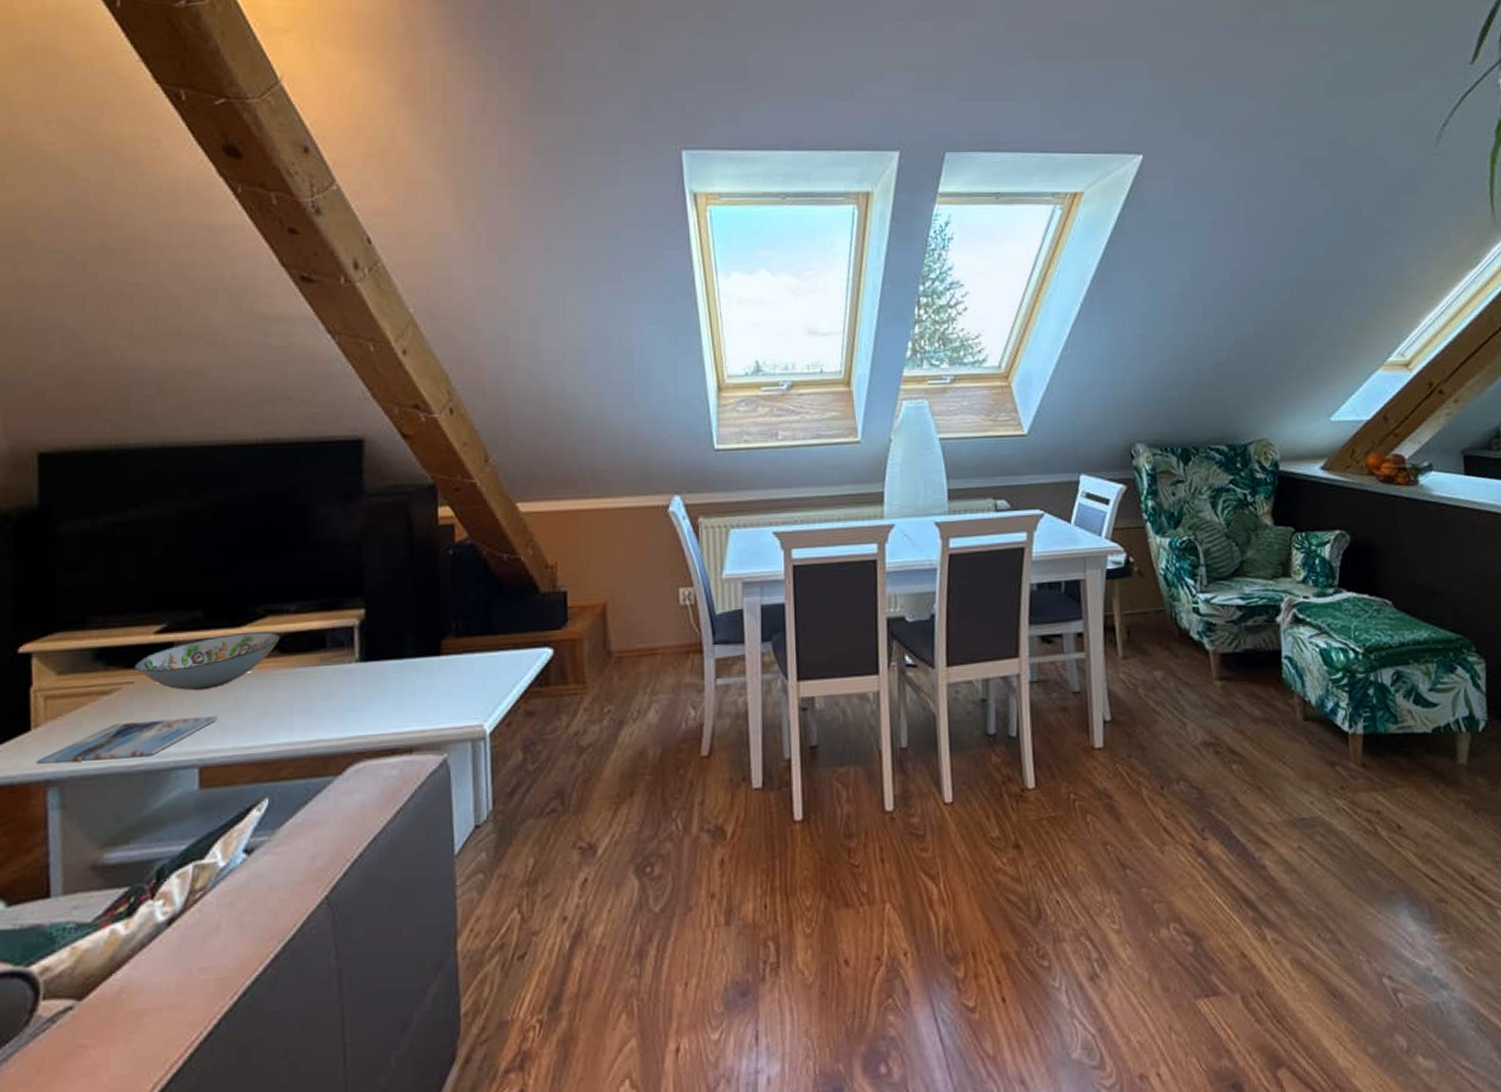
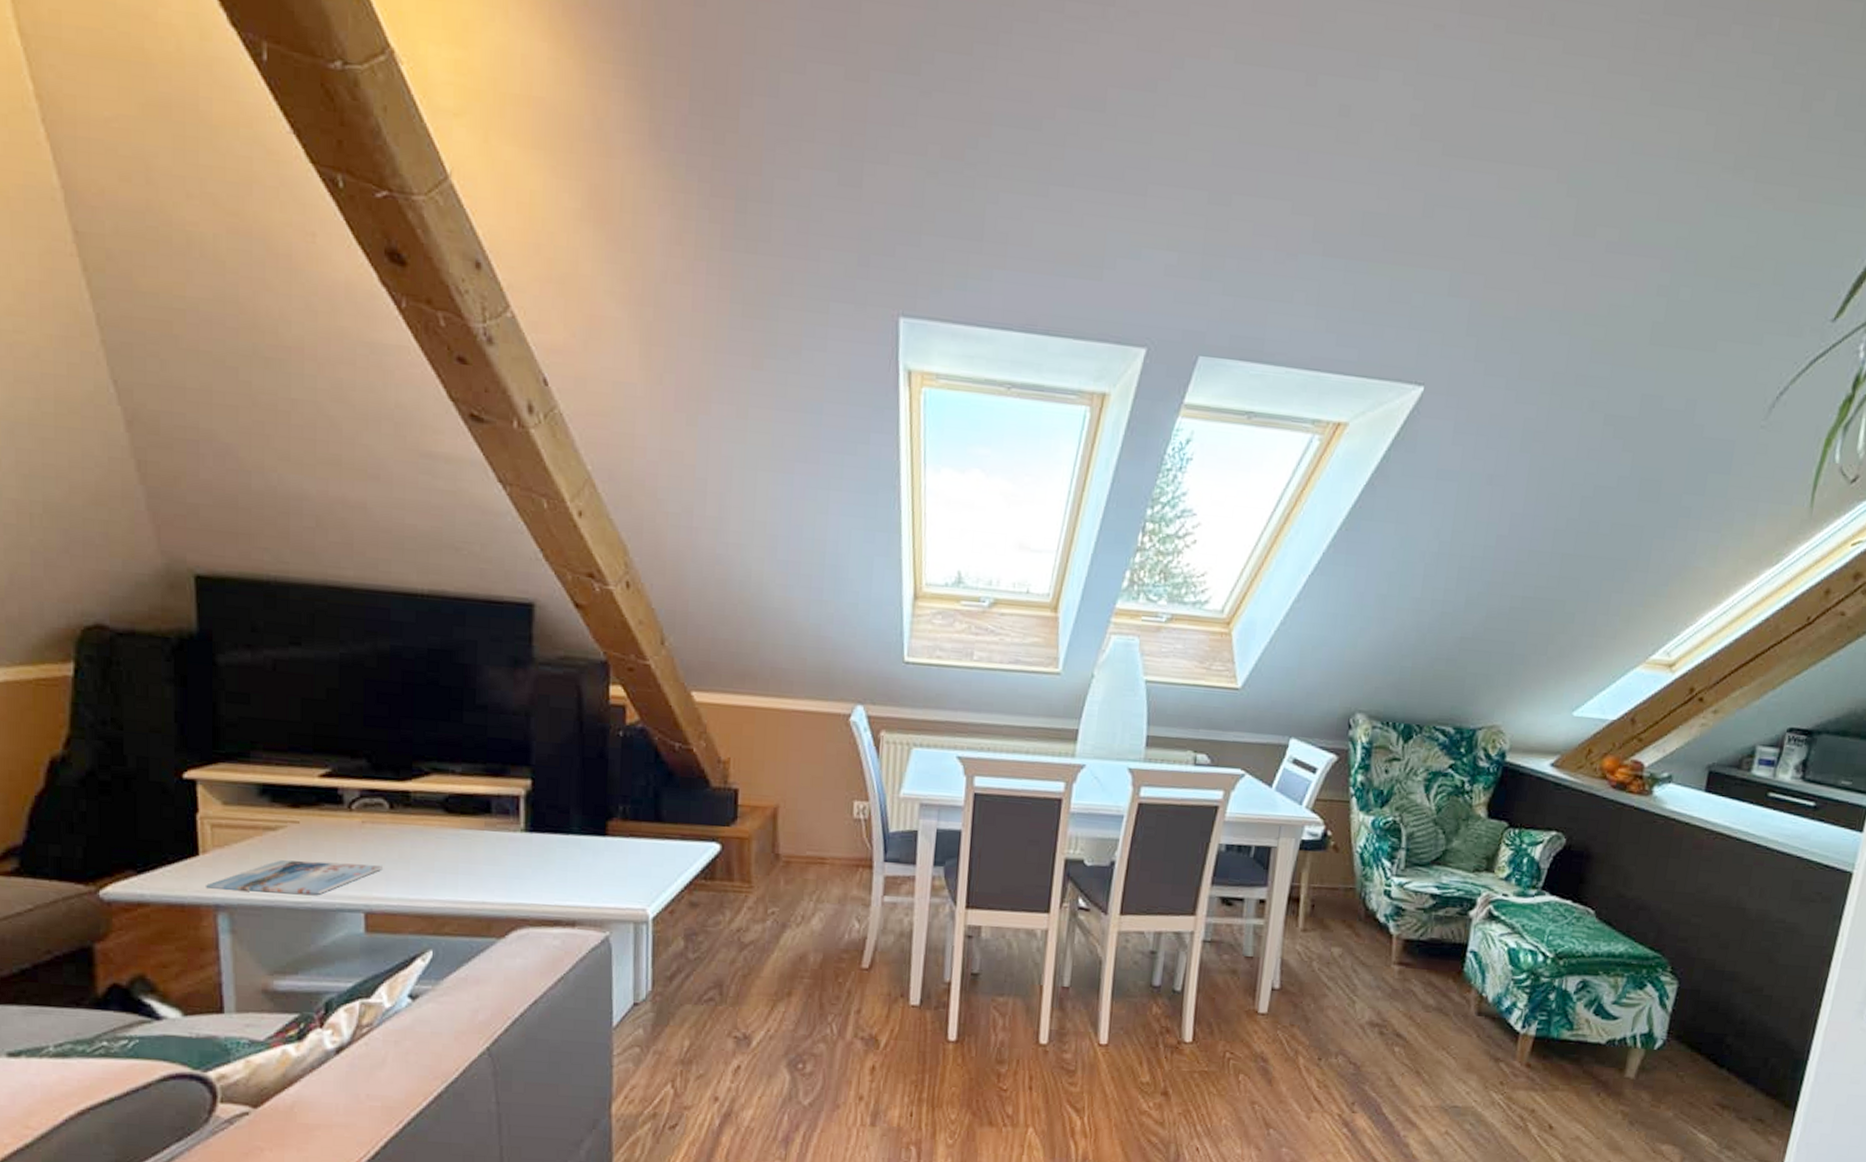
decorative bowl: present [135,631,280,691] -> none [300,787,445,839]

